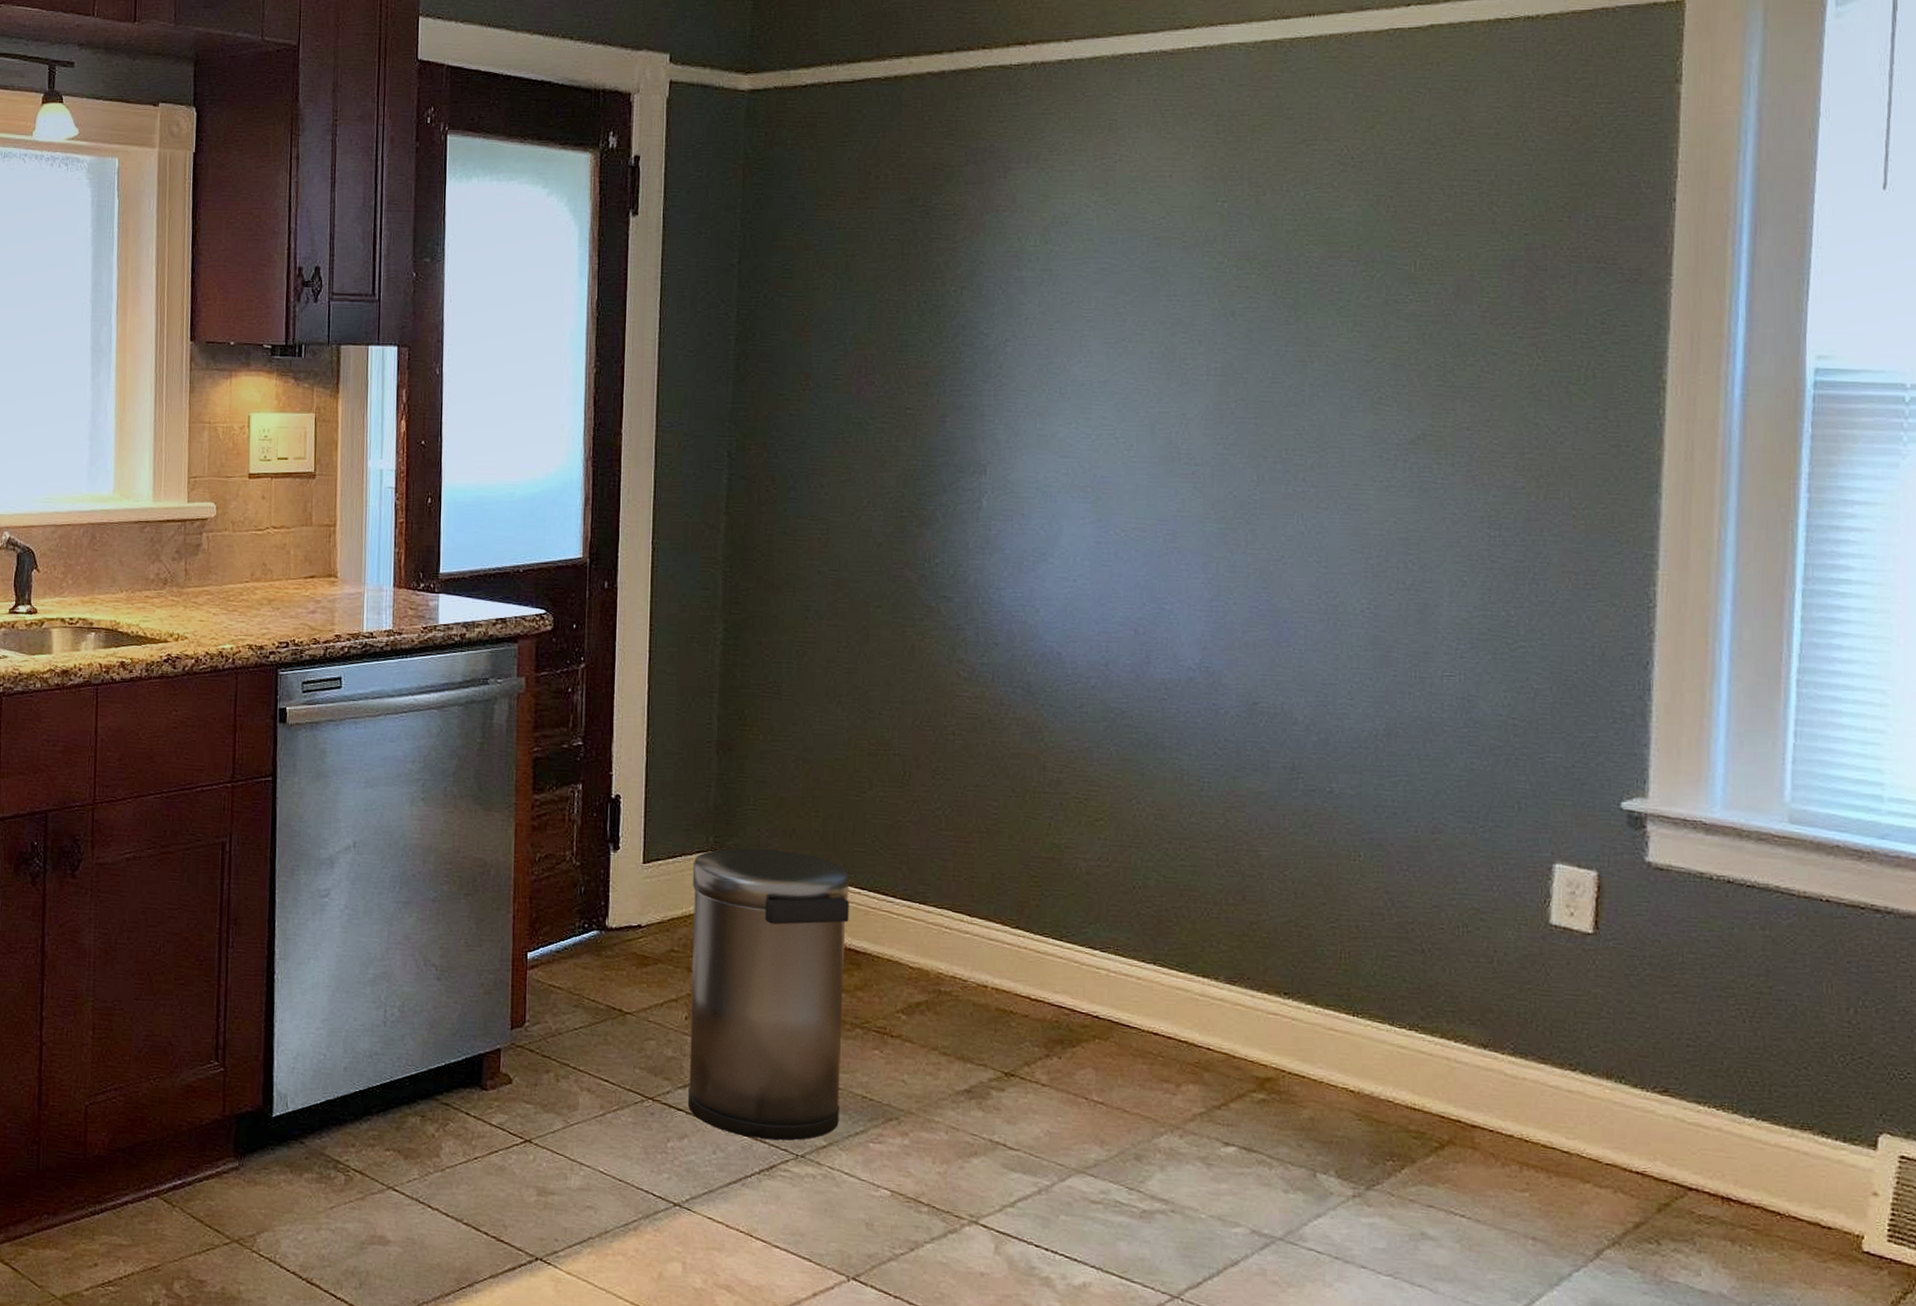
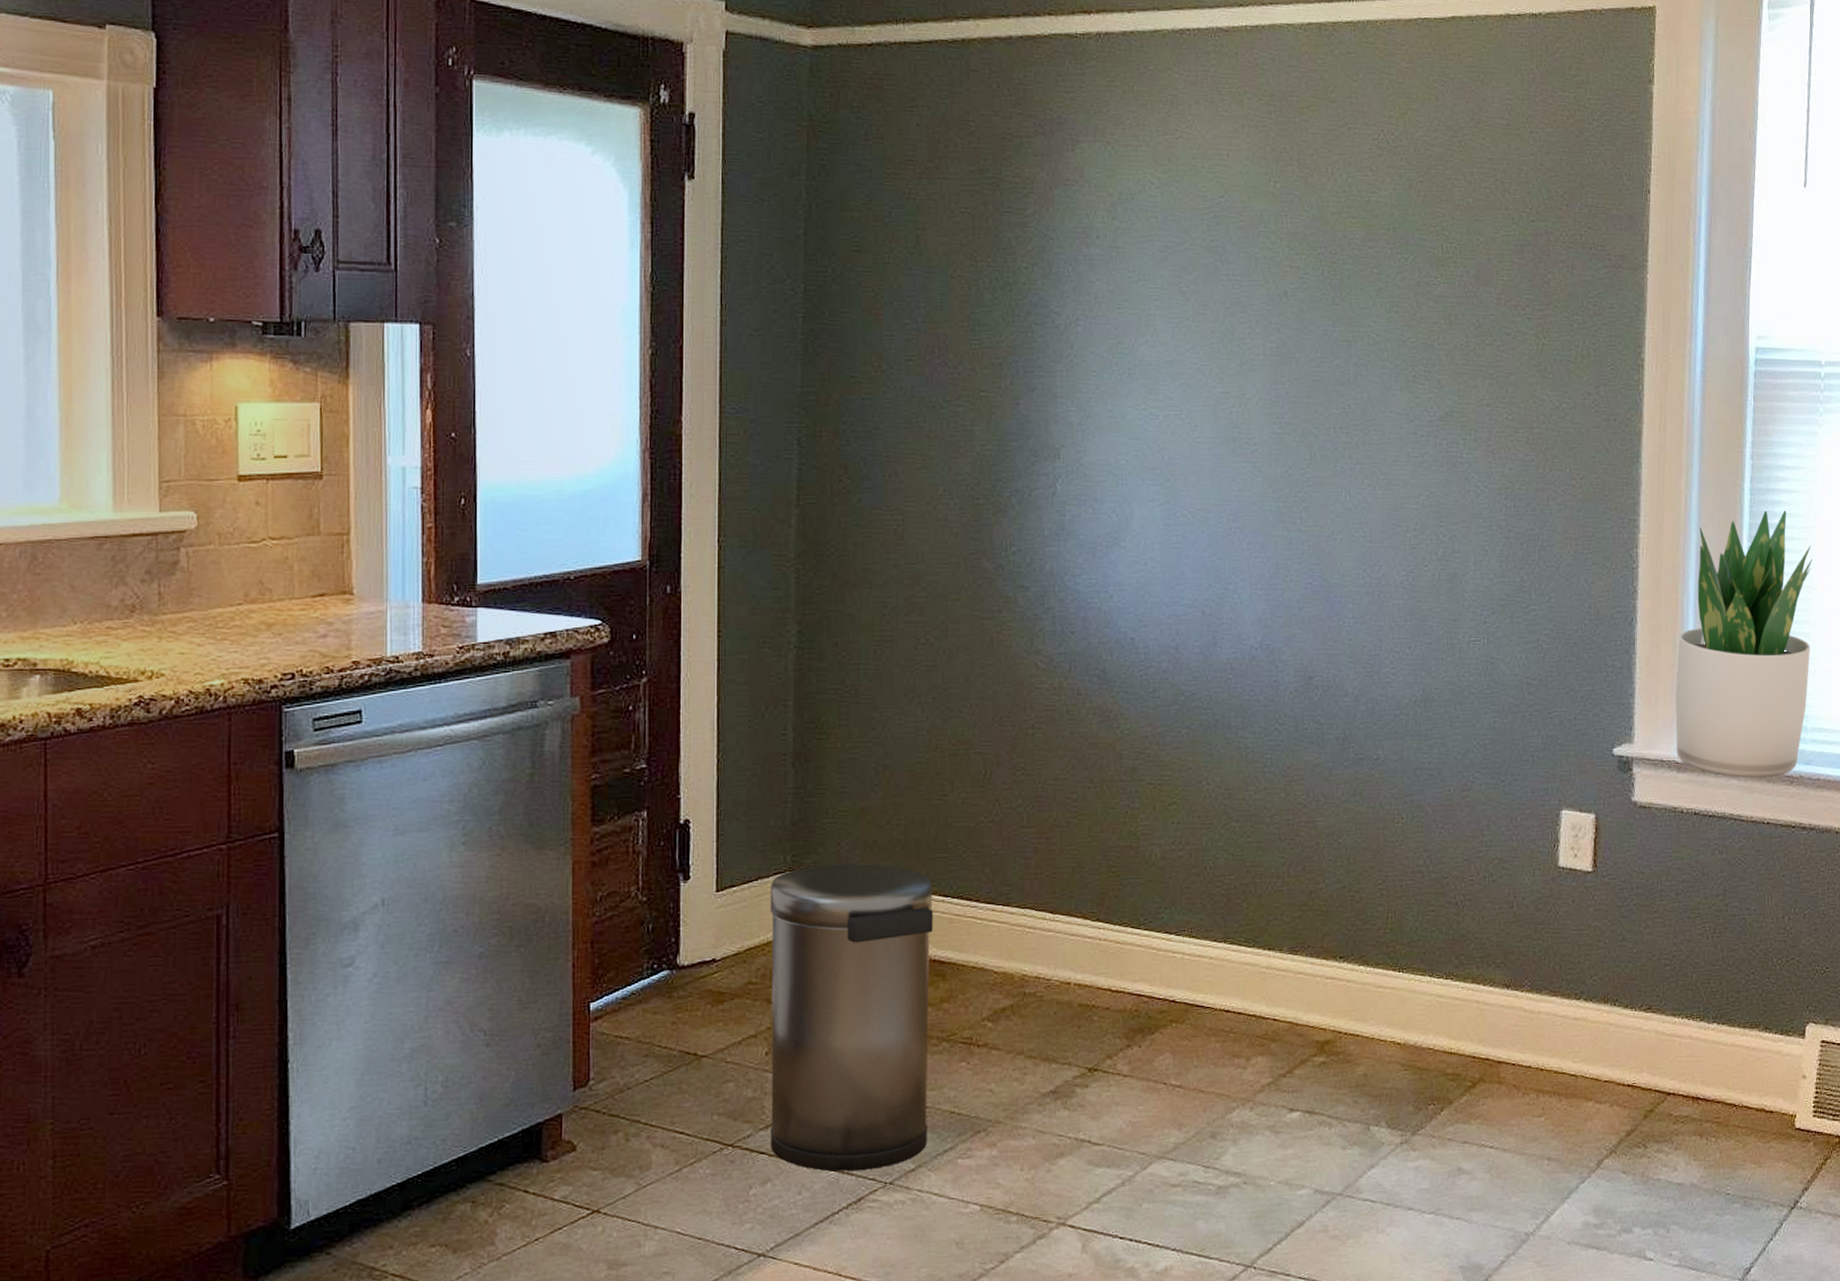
planter: none [1703,550,1891,850] -> present [1675,511,1812,778]

